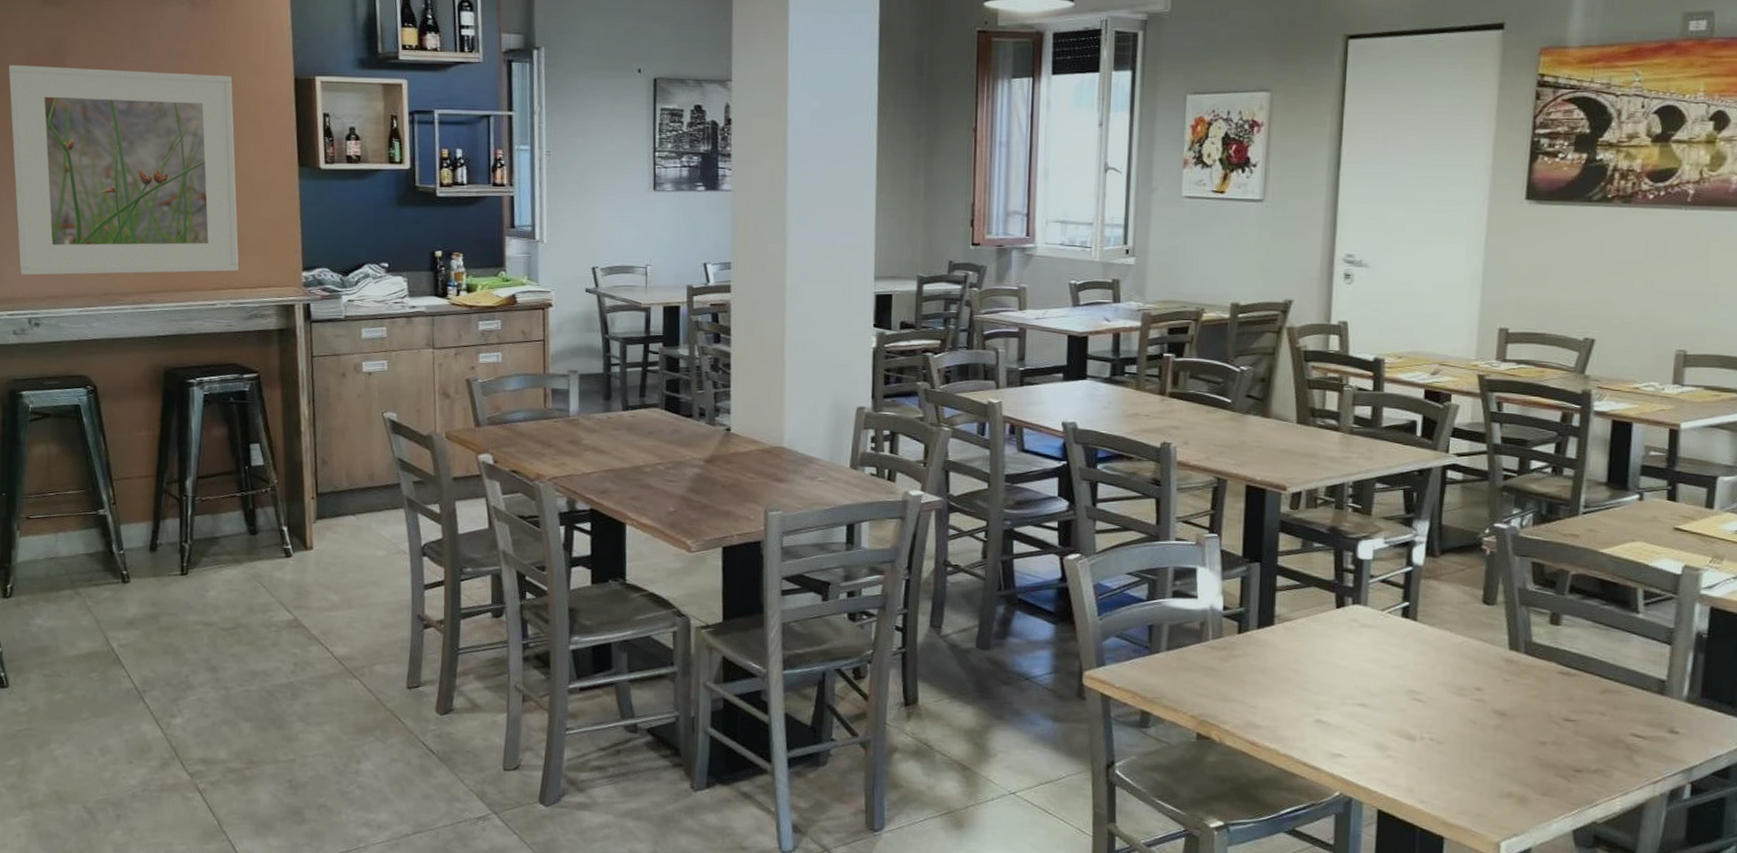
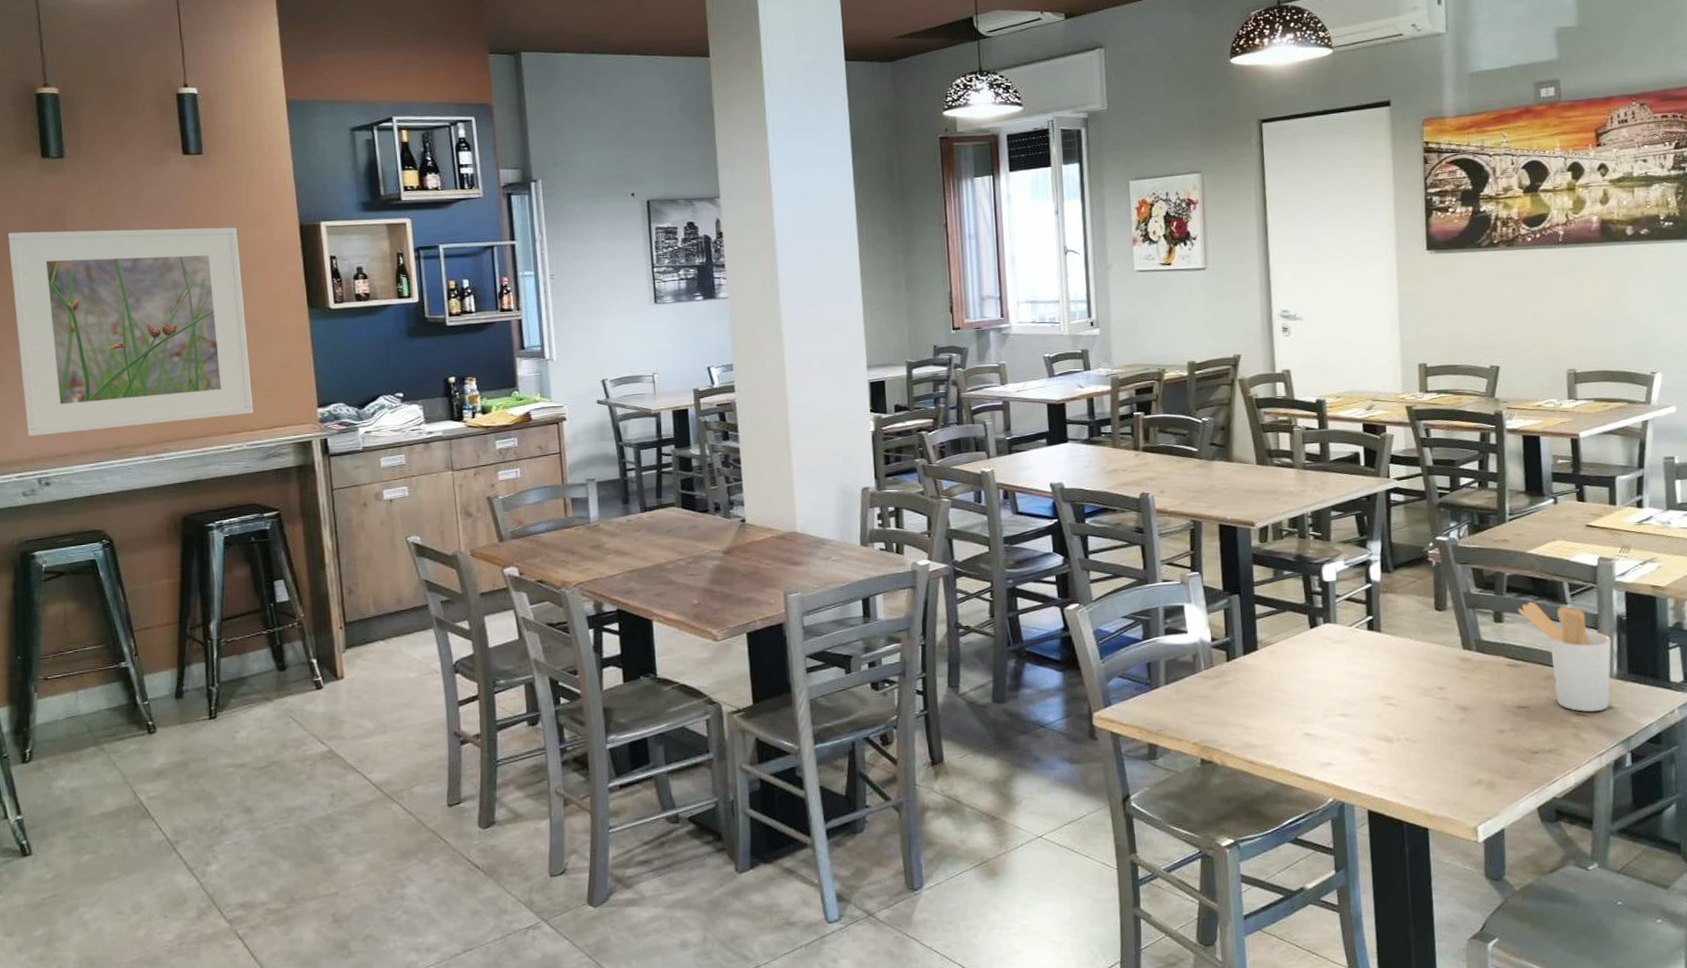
utensil holder: none [1578,606,1686,736] -> present [1517,601,1612,712]

